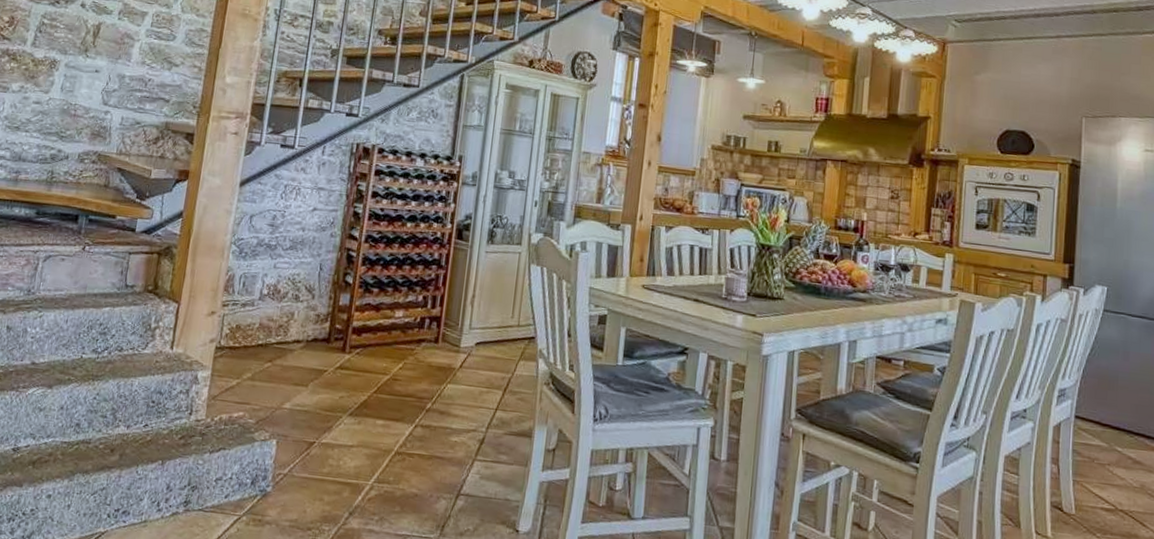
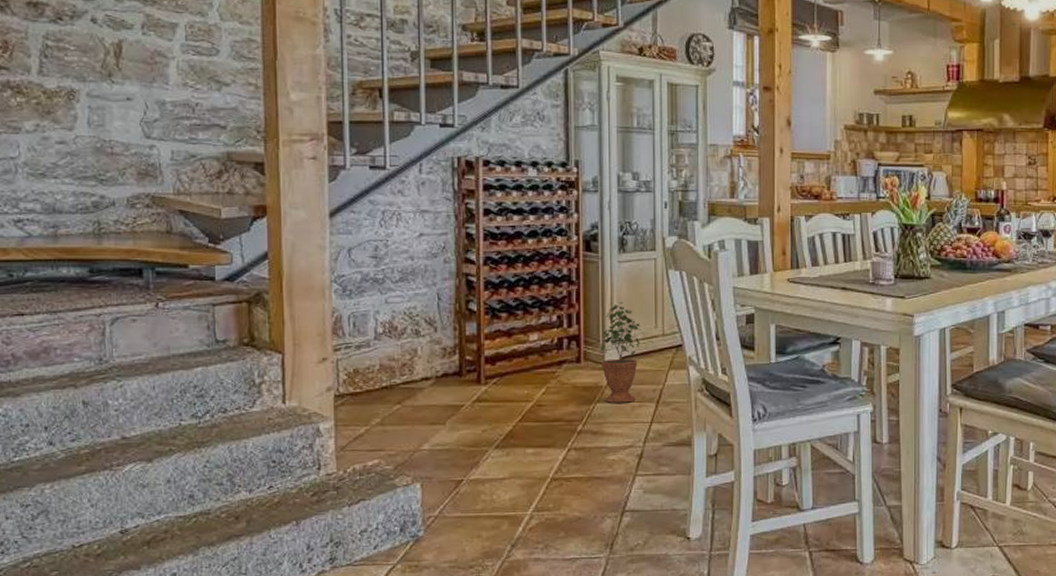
potted plant: none [456,289,502,388] -> present [600,302,646,403]

